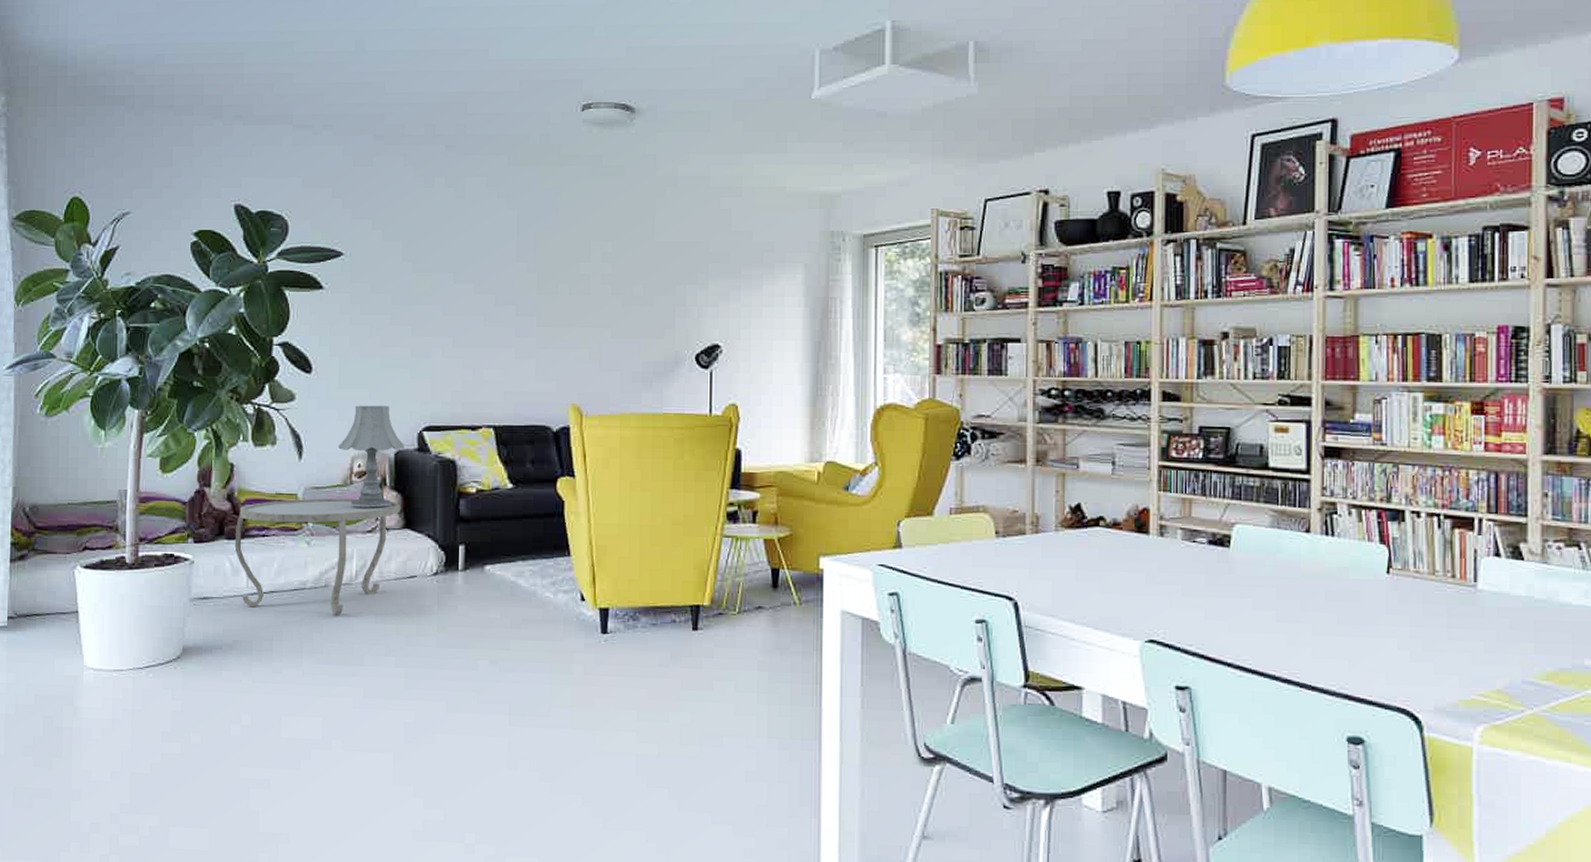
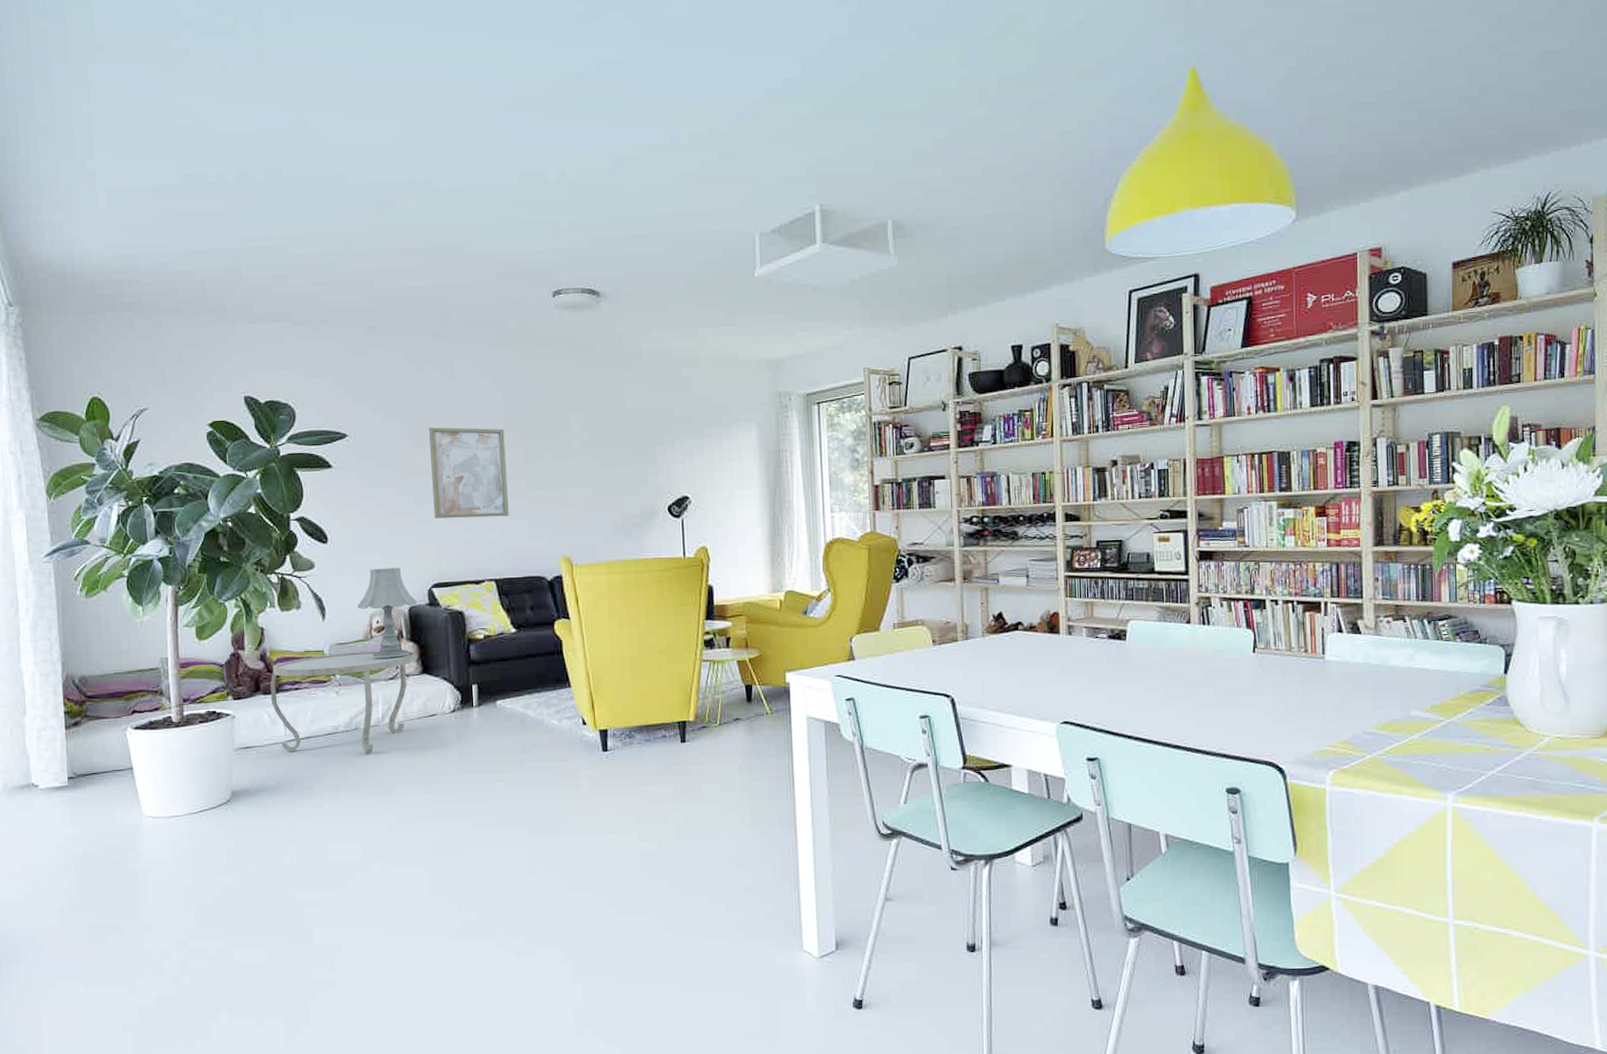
wall art: none [431,250,516,355] -> present [429,427,509,519]

